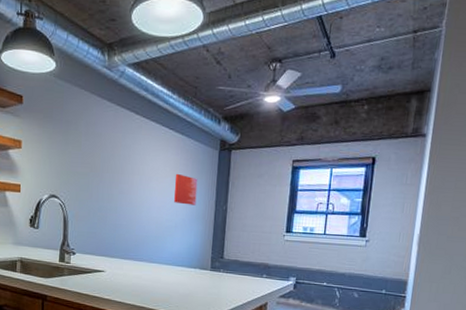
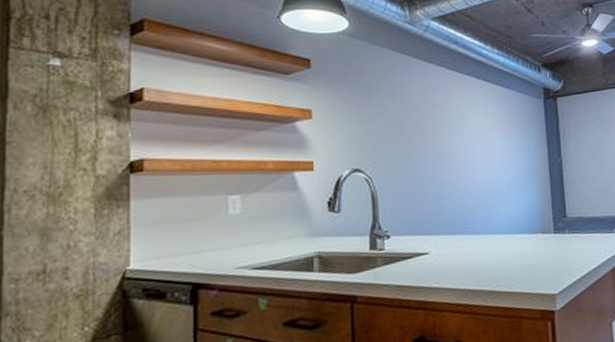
wall art: present [174,173,198,205] -> none [499,128,527,162]

